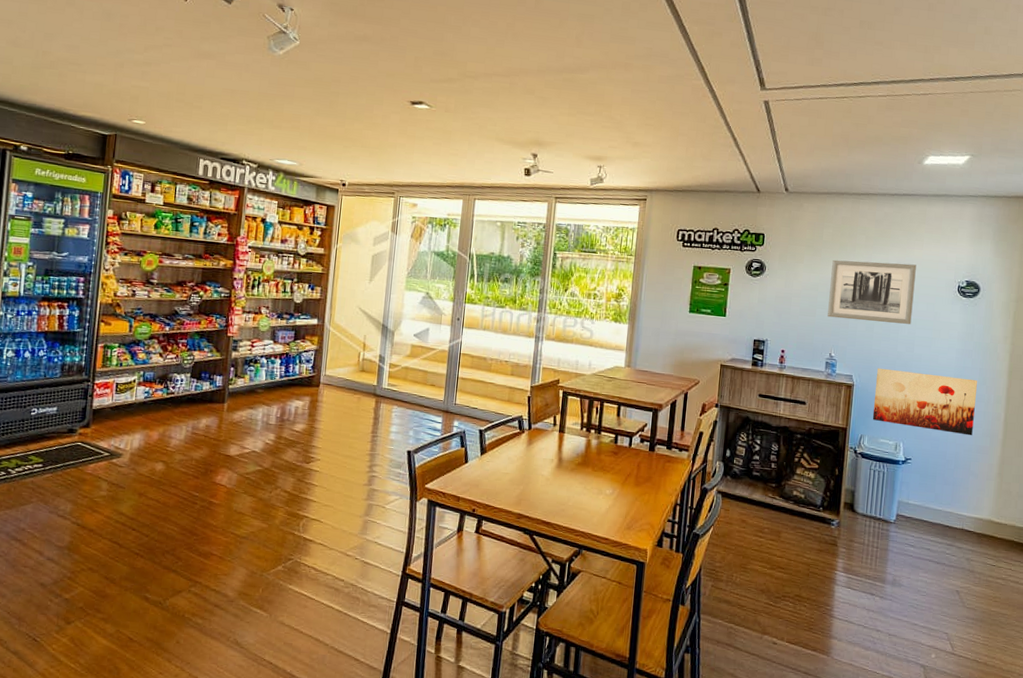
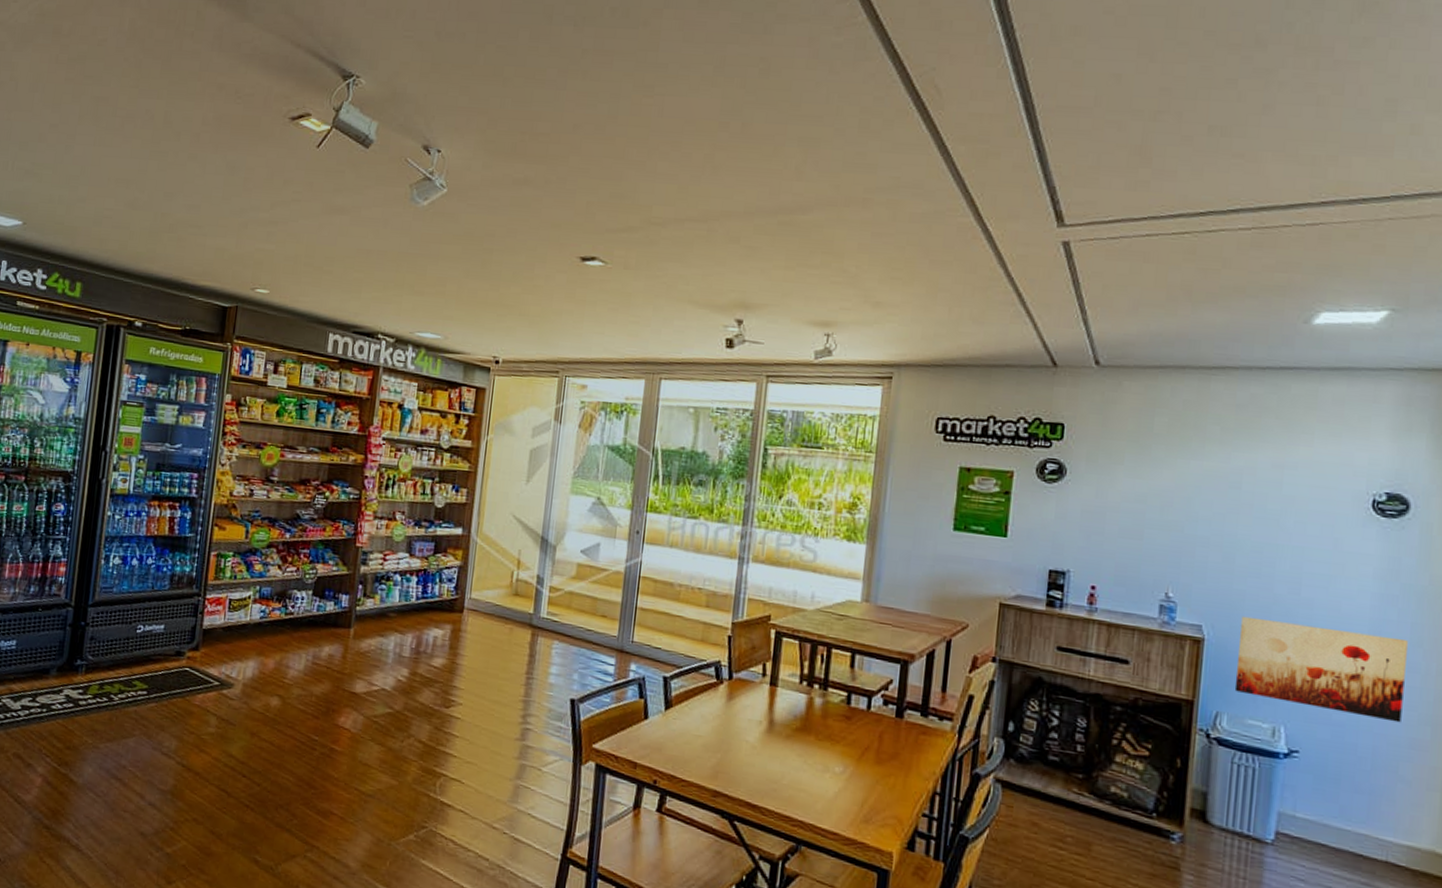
wall art: present [827,259,916,324] -> none [1162,460,1303,555]

